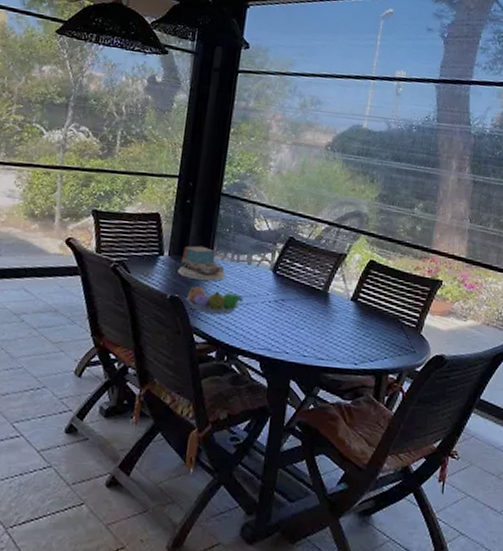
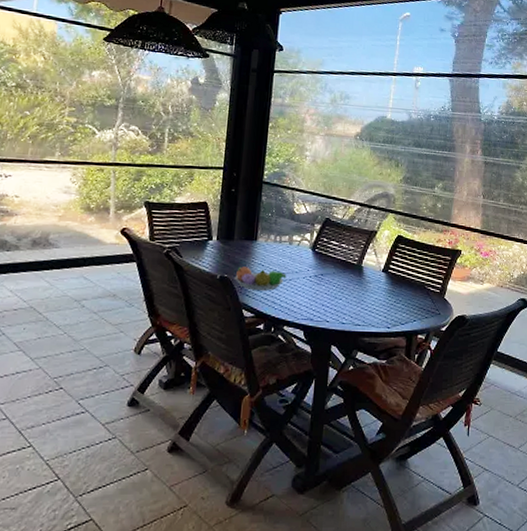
toy car: present [178,245,226,281] -> none [226,229,270,262]

